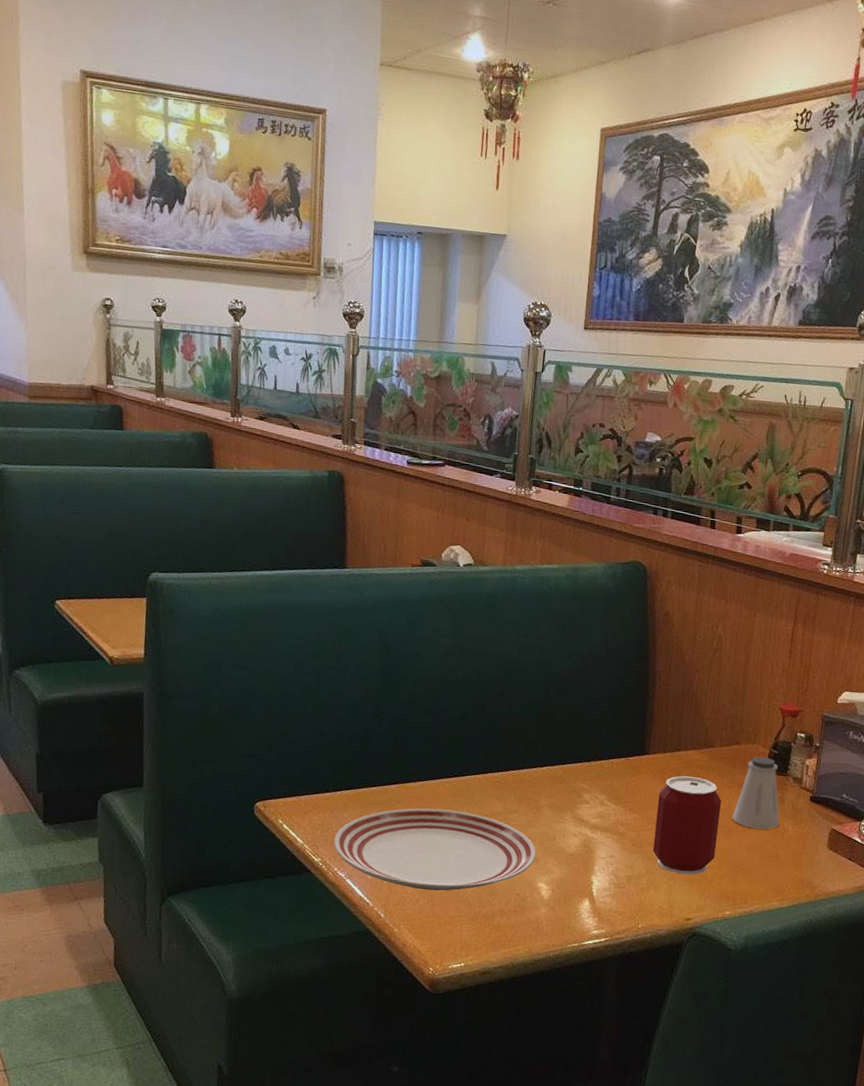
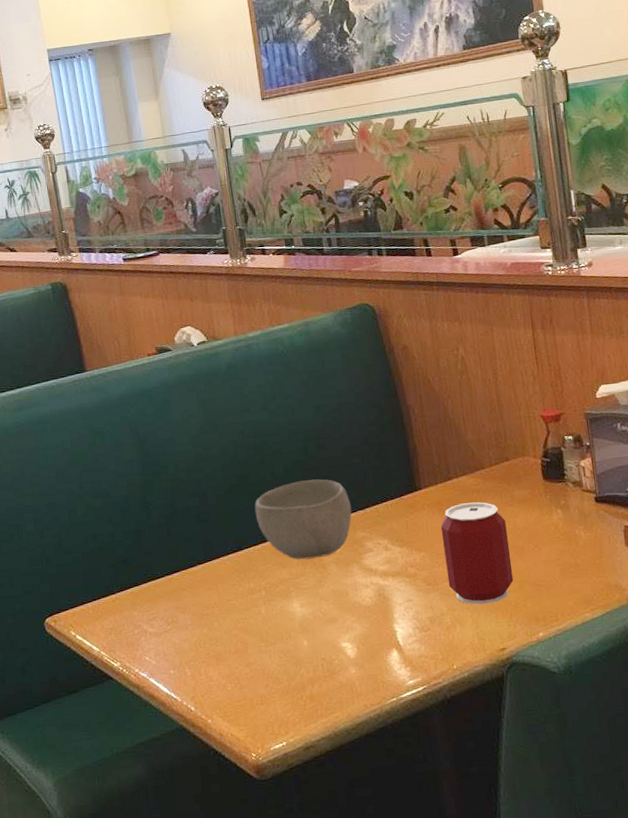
dinner plate: present [334,808,536,891] -> none [129,585,333,675]
bowl: none [483,721,579,799] -> present [254,479,352,560]
saltshaker: present [732,756,780,830] -> none [520,467,571,542]

